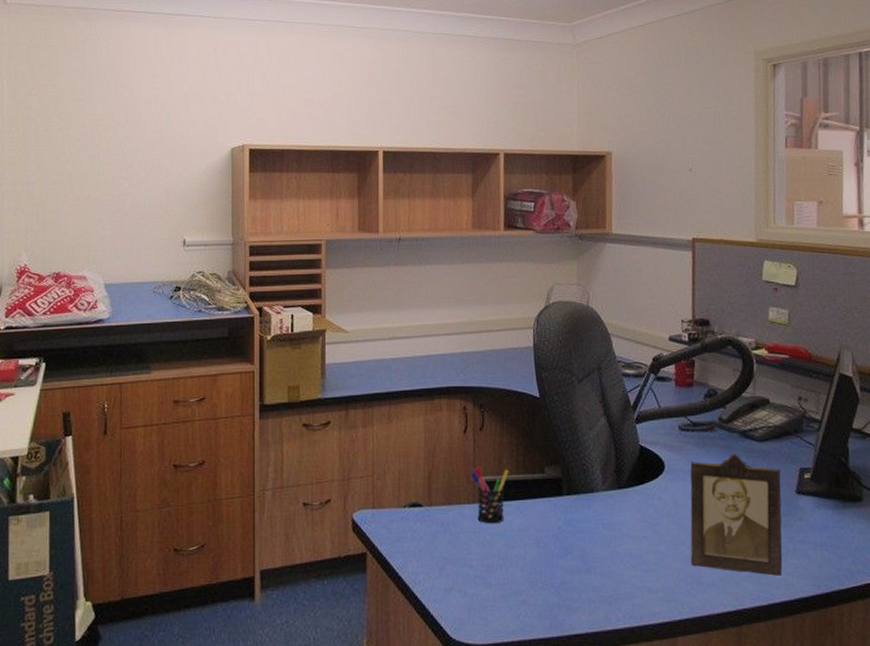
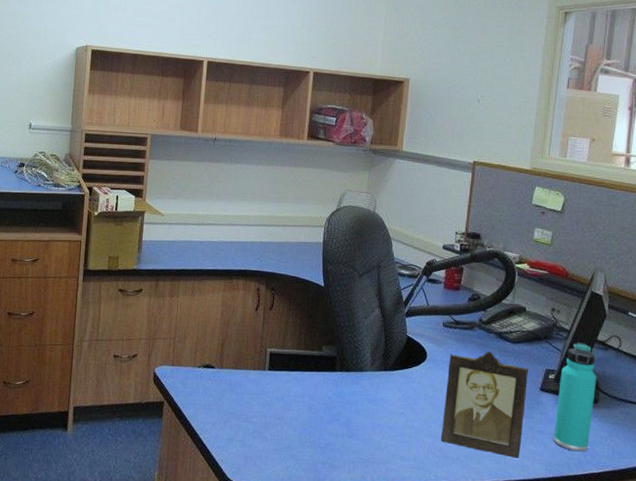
pen holder: present [470,466,509,524] -> none [258,339,291,389]
thermos bottle: none [816,433,858,561] -> present [553,342,597,452]

